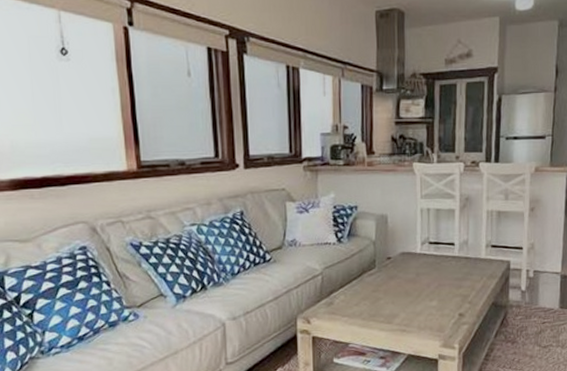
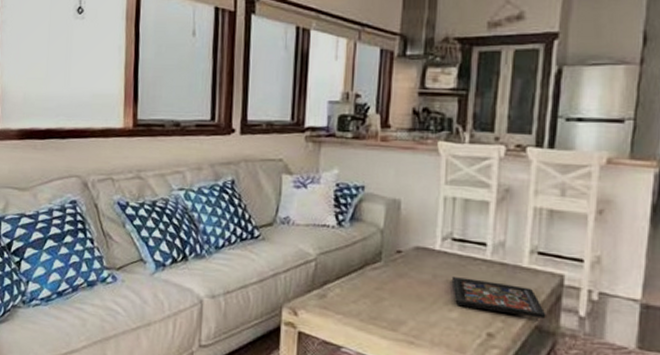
decorative tray: none [430,272,499,297] -> present [451,277,546,319]

